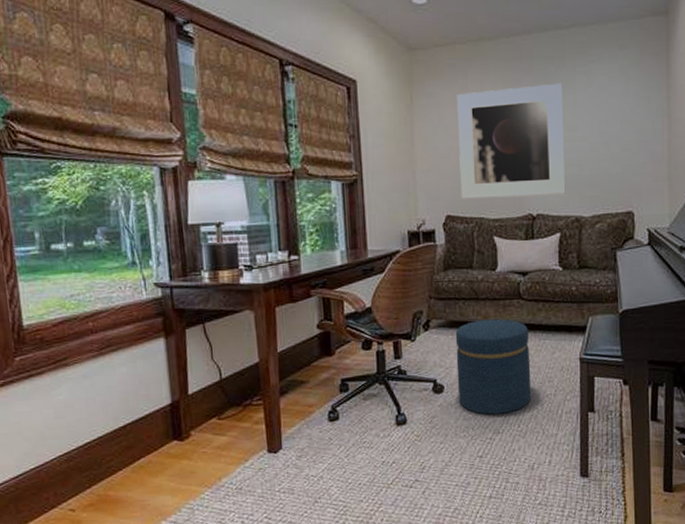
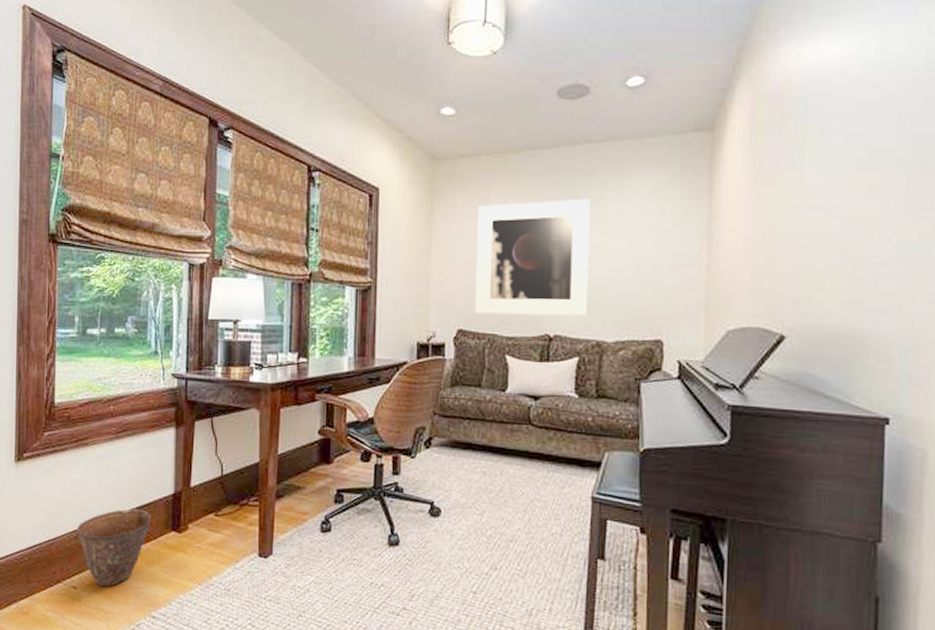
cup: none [66,423,150,505] -> present [76,508,152,587]
ottoman: present [455,318,532,415] -> none [455,442,537,549]

